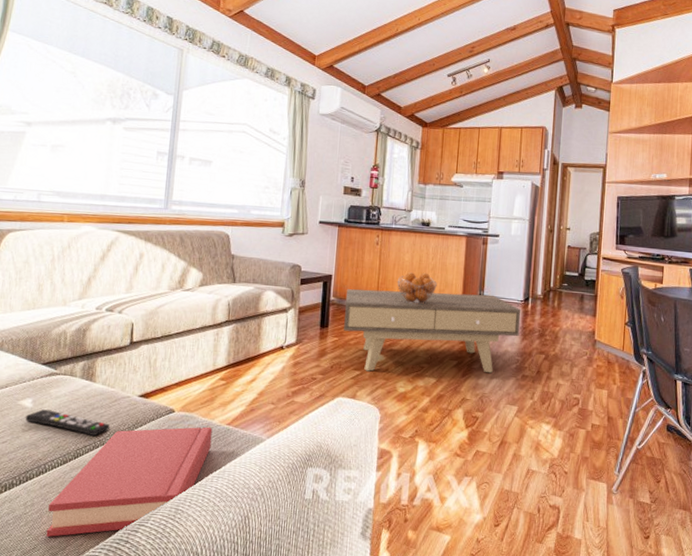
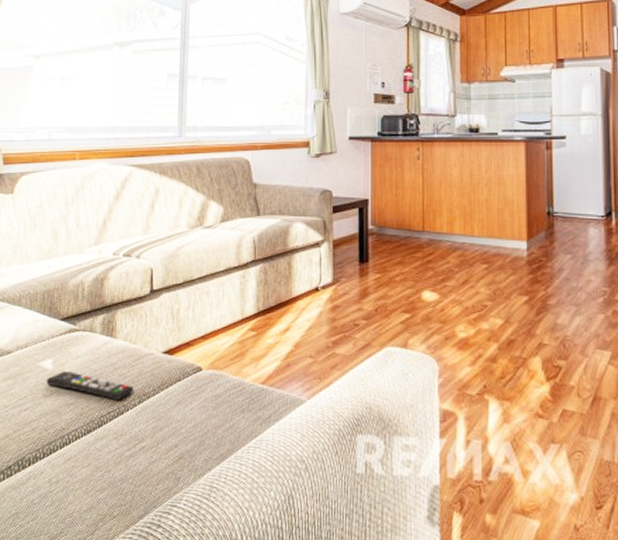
hardback book: present [46,426,213,537] -> none [73,386,245,519]
coffee table: present [344,289,521,374] -> none [386,211,604,314]
fruit basket: present [397,271,437,305] -> none [445,189,494,229]

